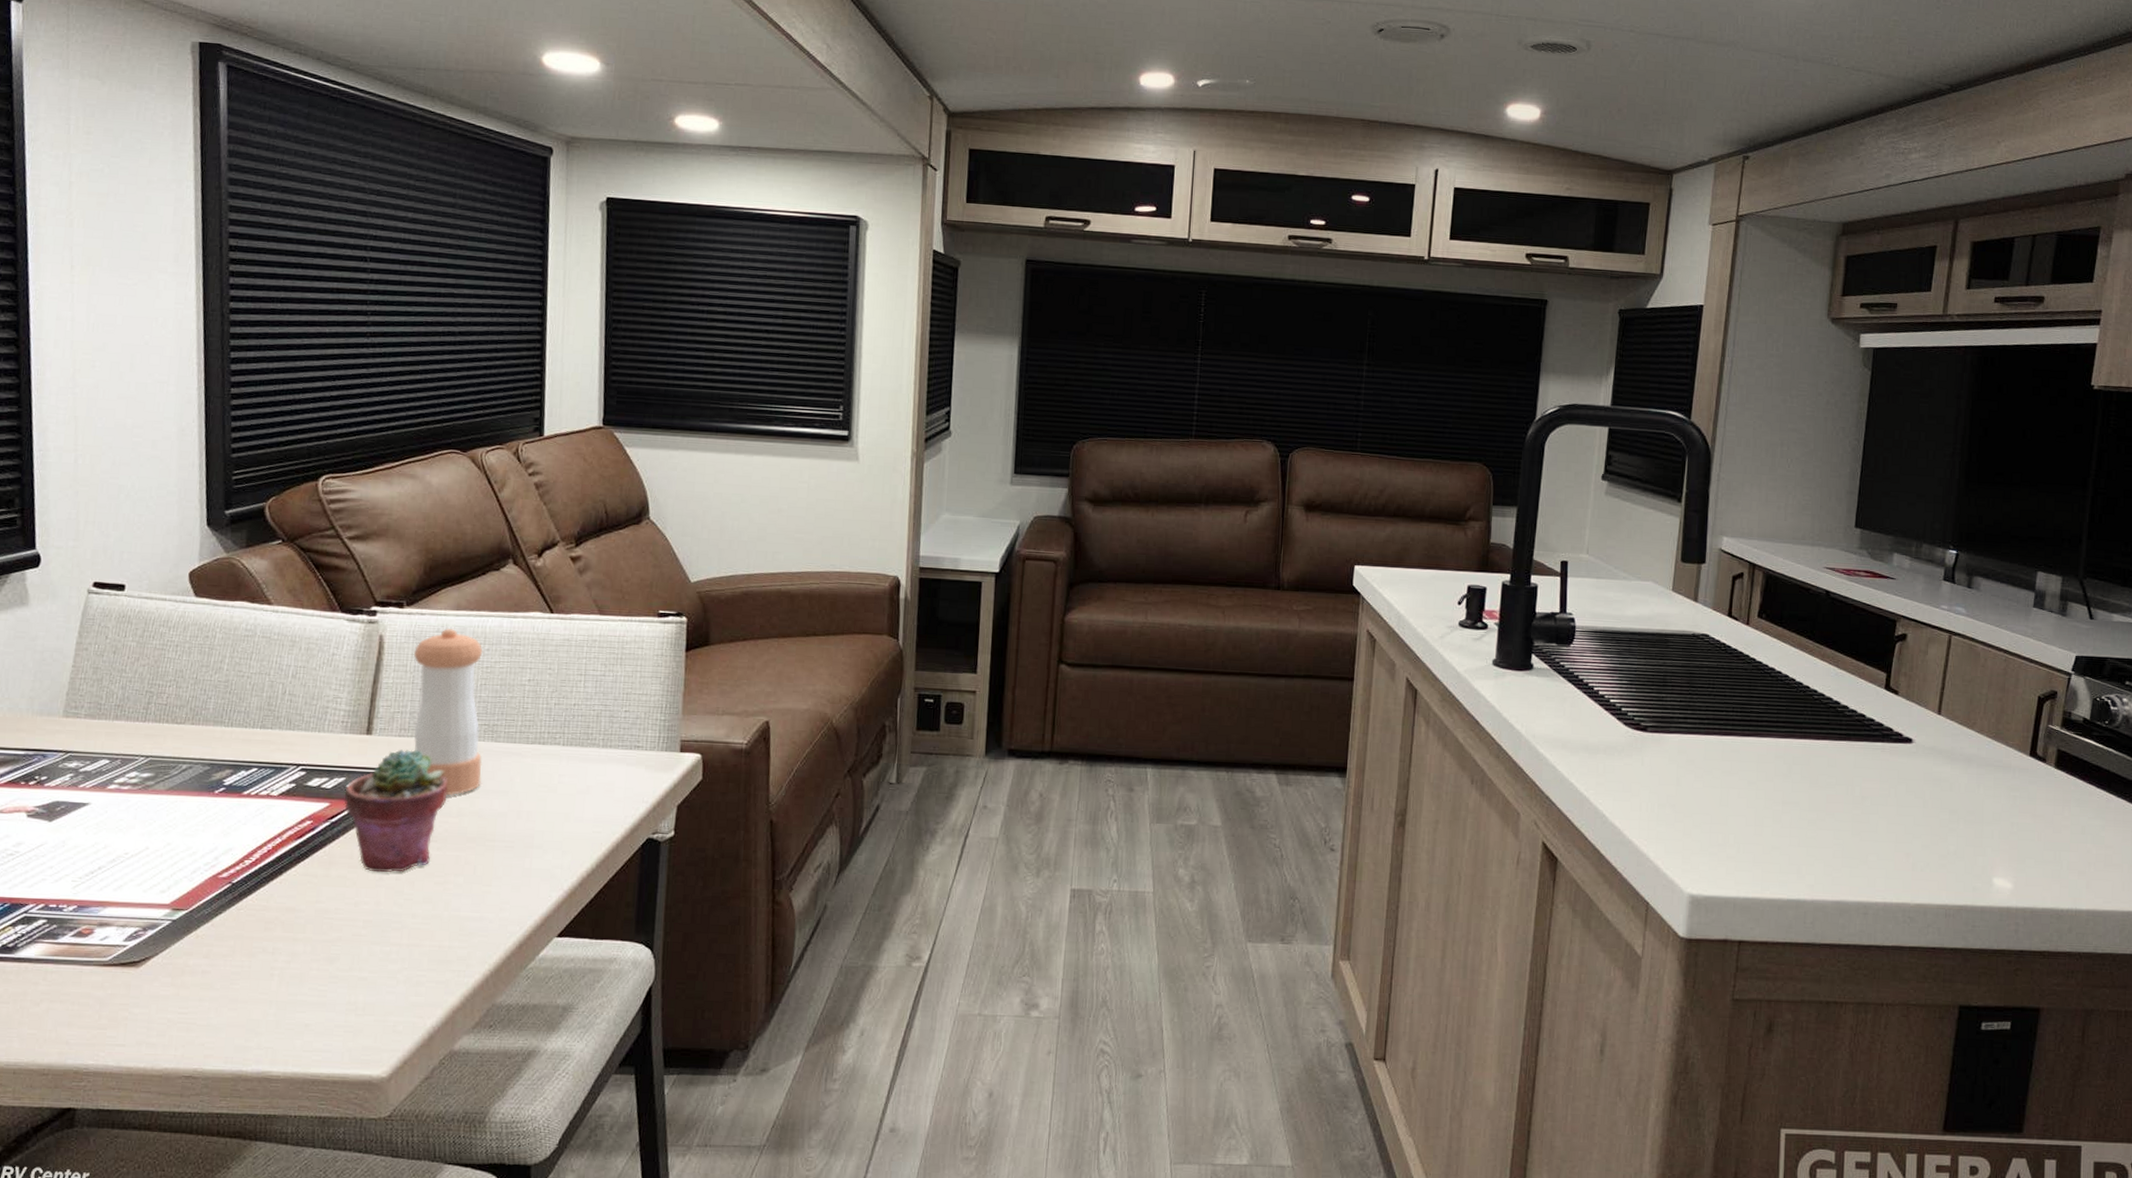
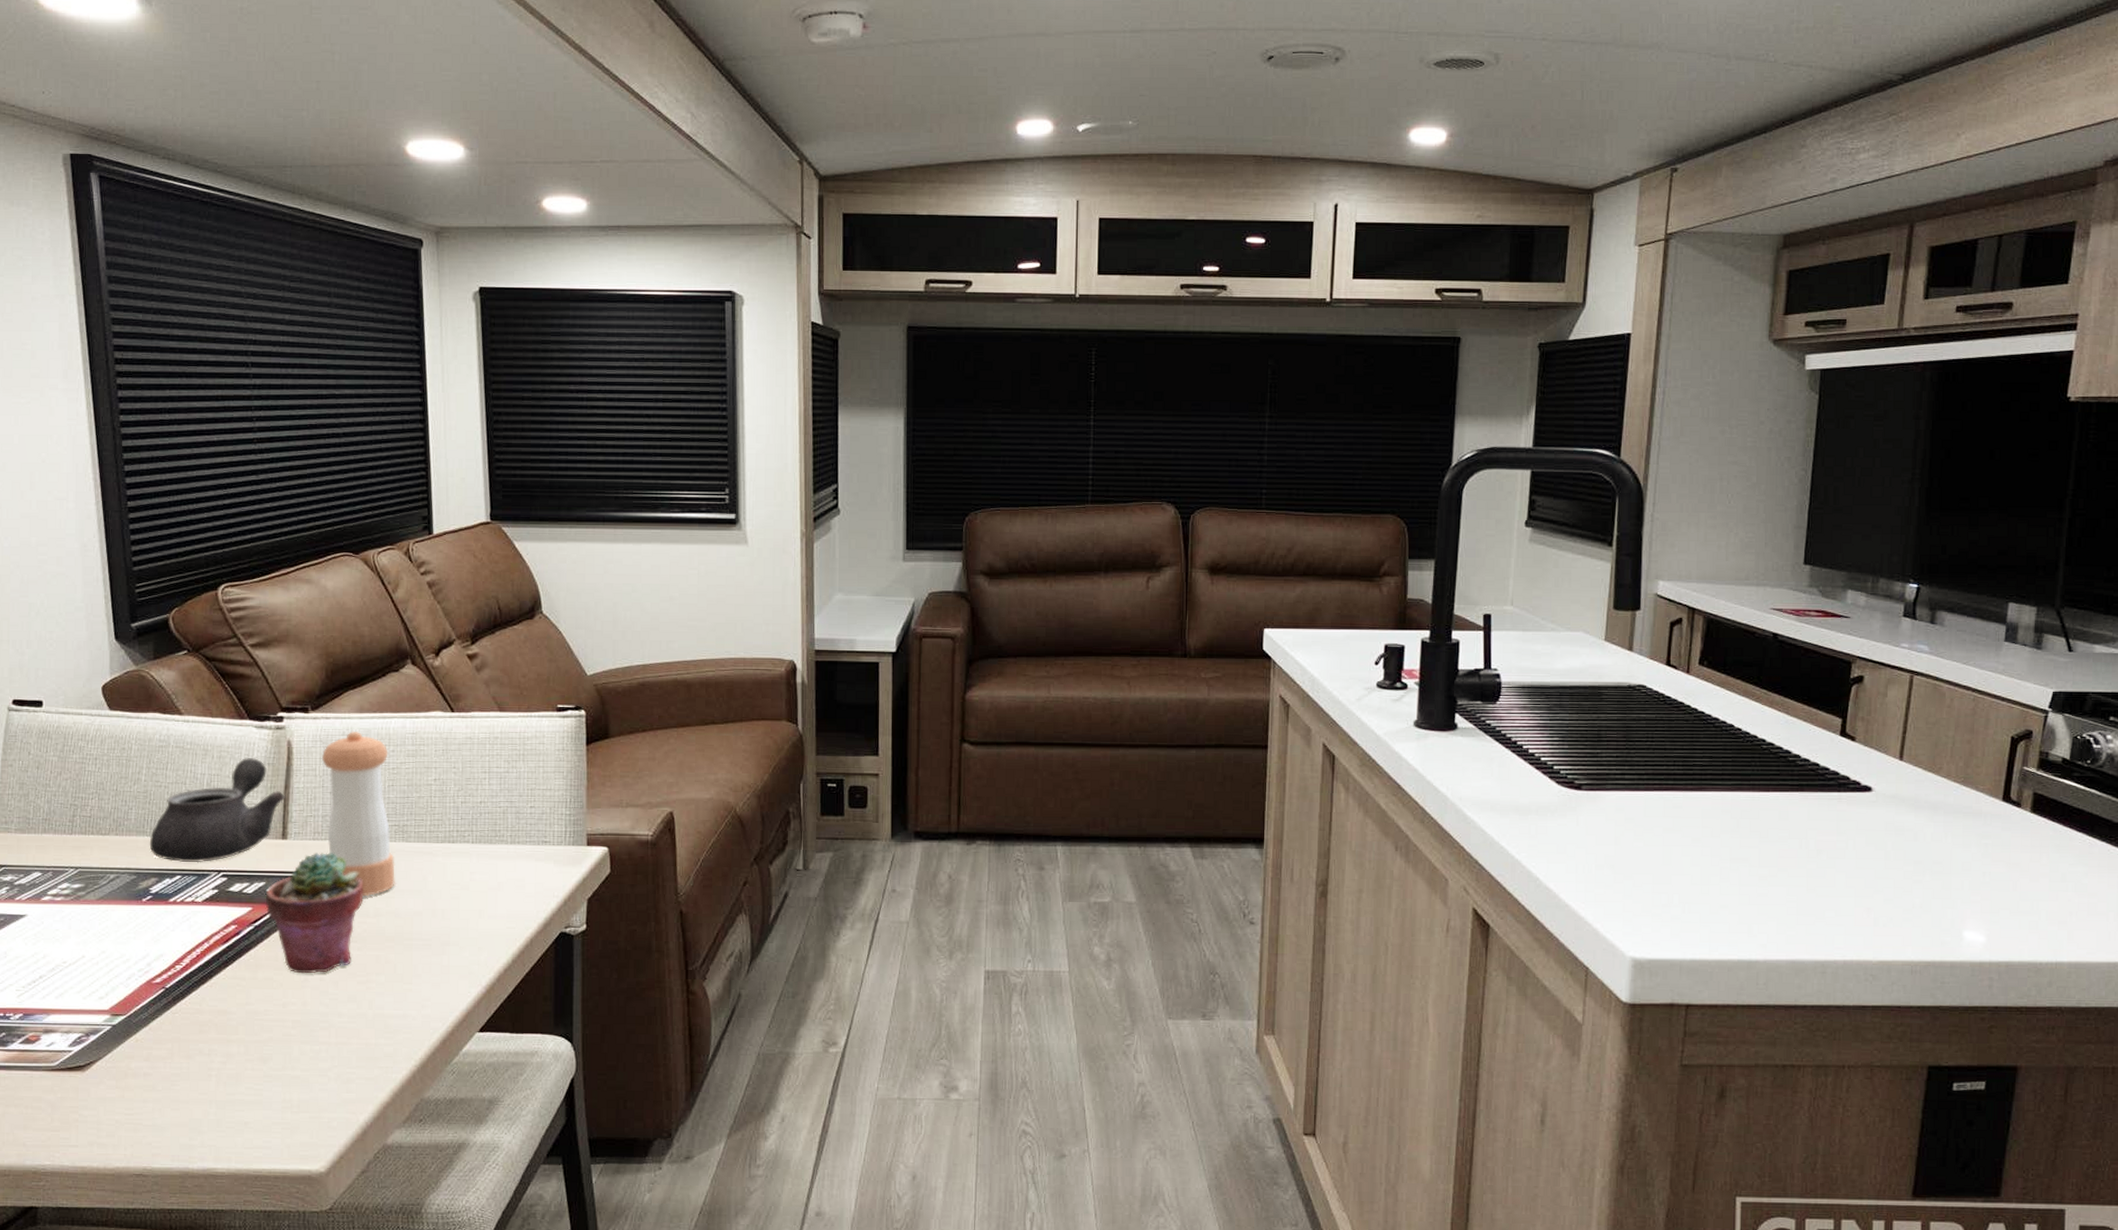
teapot: none [226,651,374,756] -> present [149,758,286,863]

